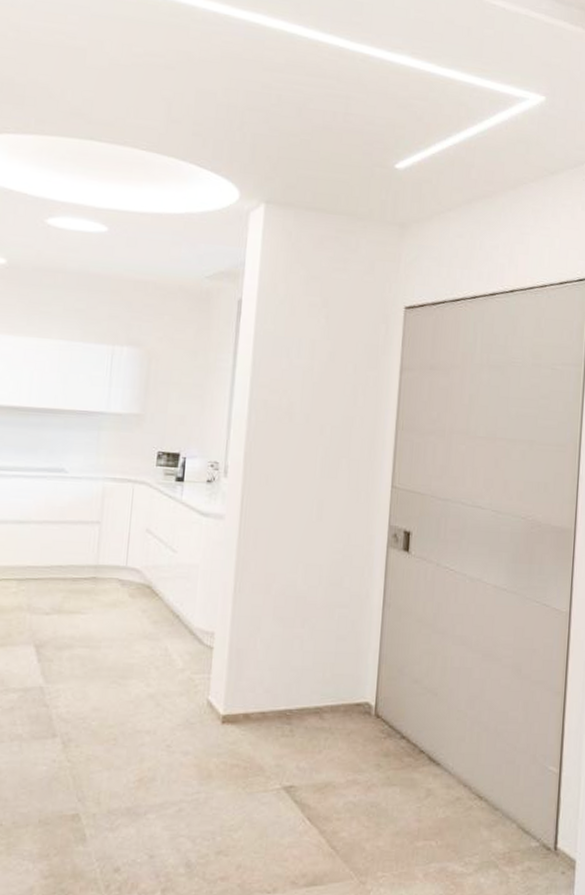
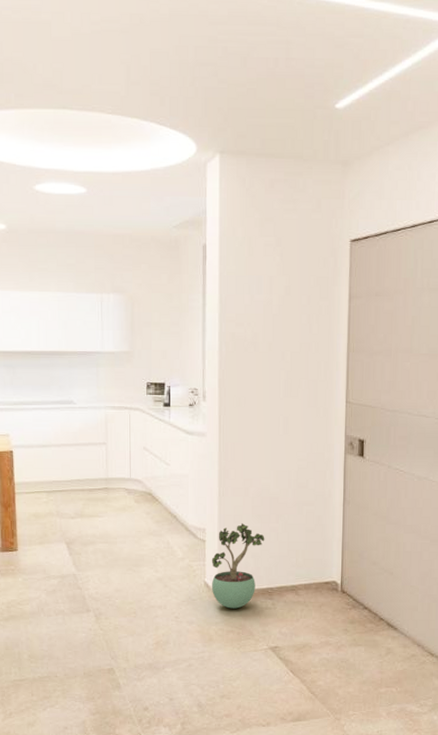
potted plant: none [215,627,287,736] -> present [211,523,265,609]

